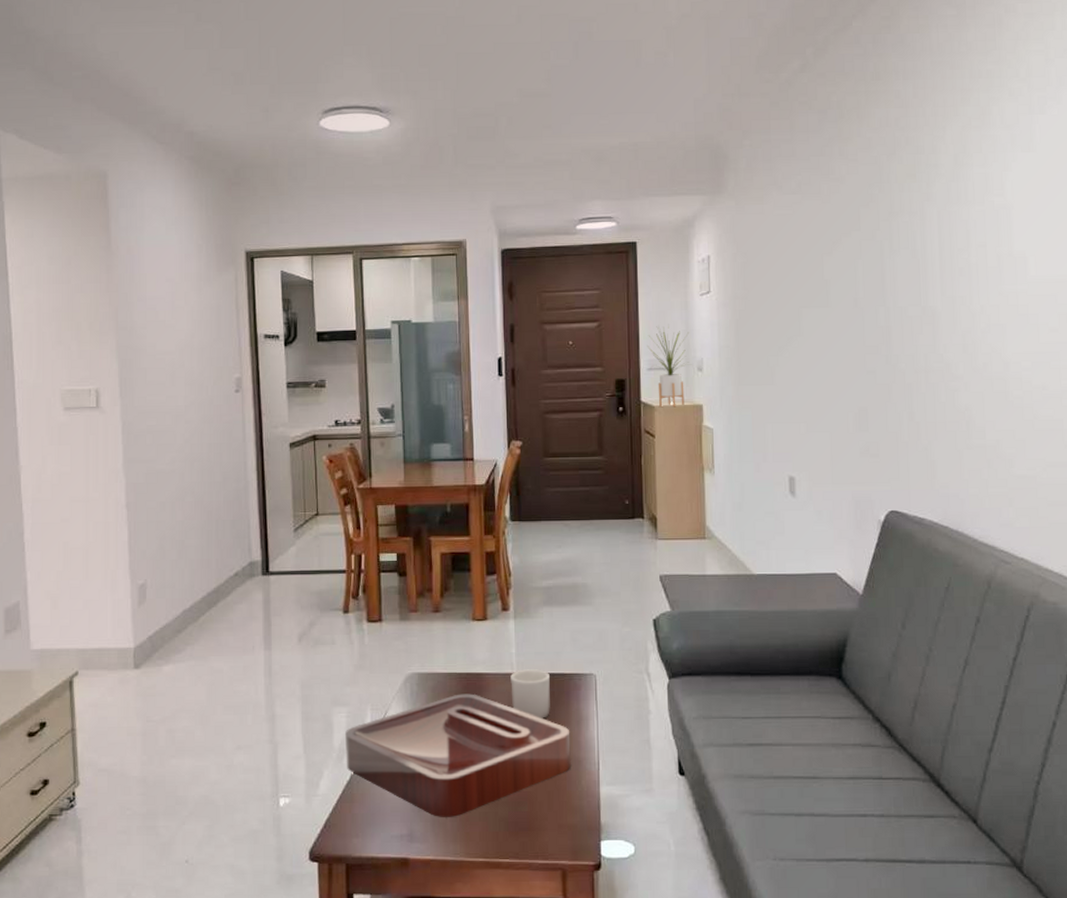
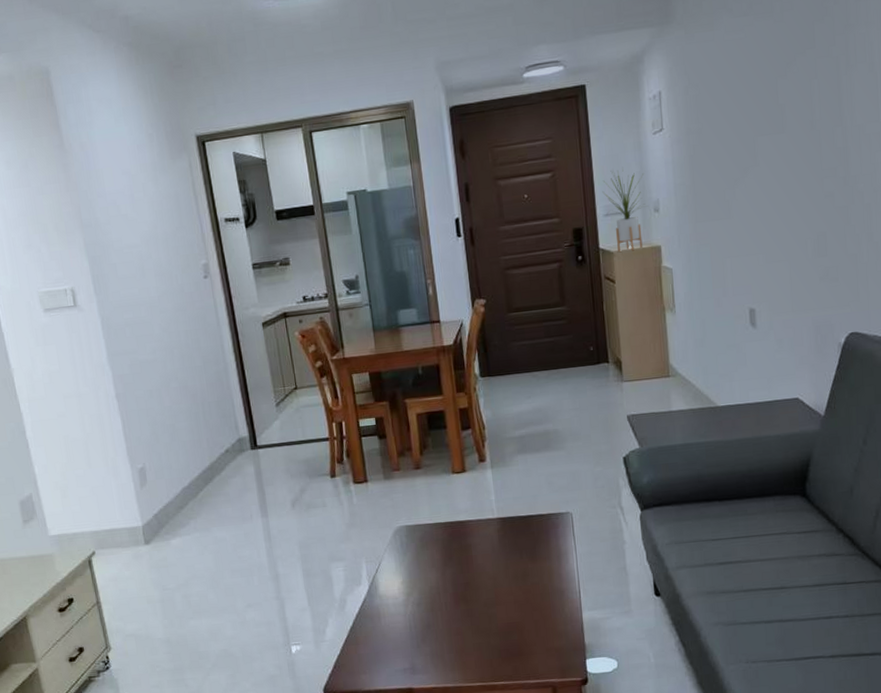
decorative tray: present [345,693,571,817] -> none [344,540,555,651]
mug: present [510,669,551,719] -> none [492,512,532,557]

